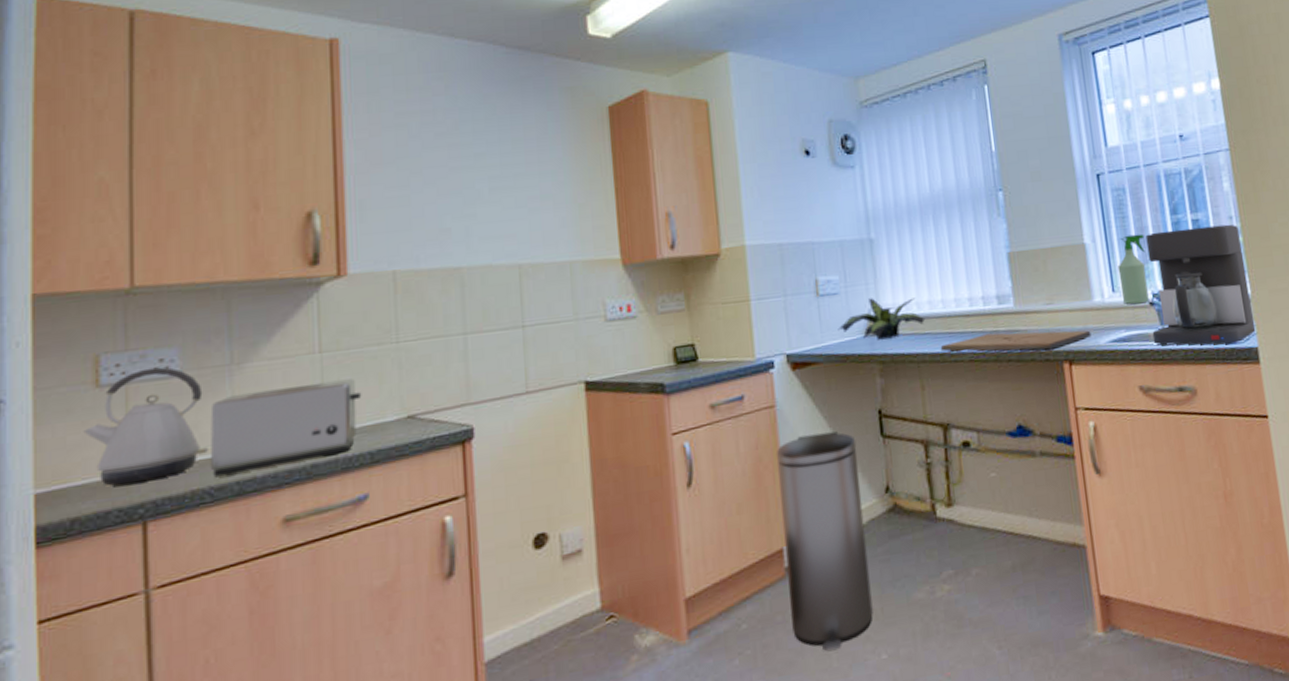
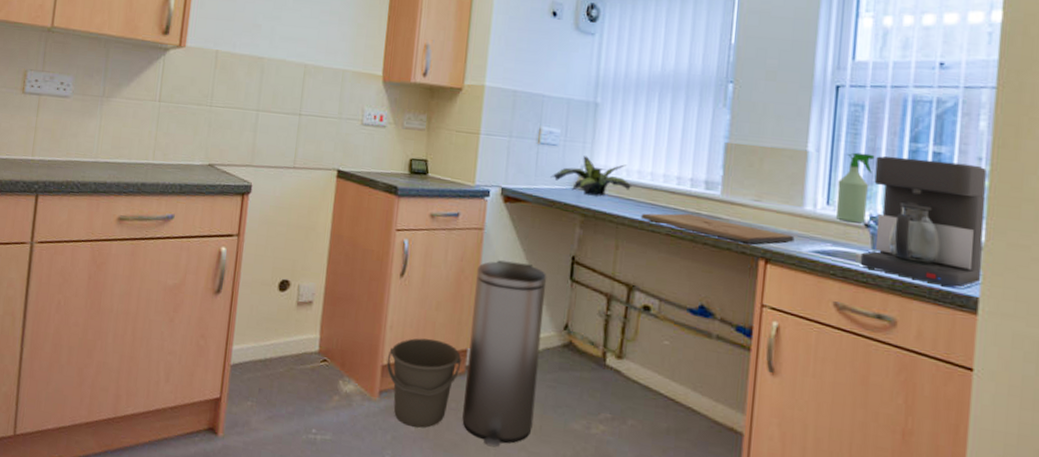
kettle: present [83,367,209,487] -> none [11,87,83,168]
toaster: present [210,378,362,478] -> none [80,119,182,181]
bucket: none [689,548,780,661] -> present [386,338,462,428]

